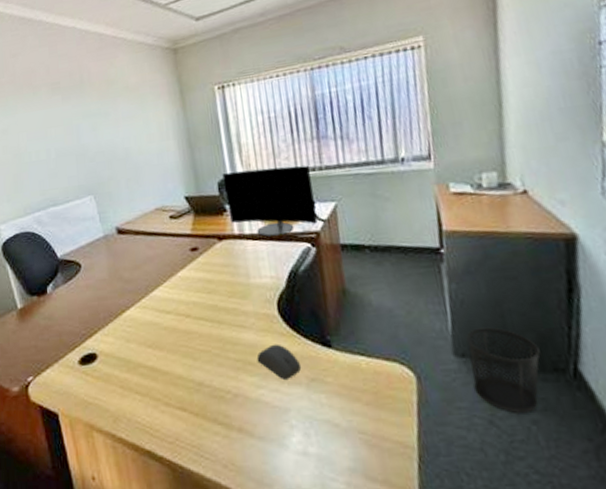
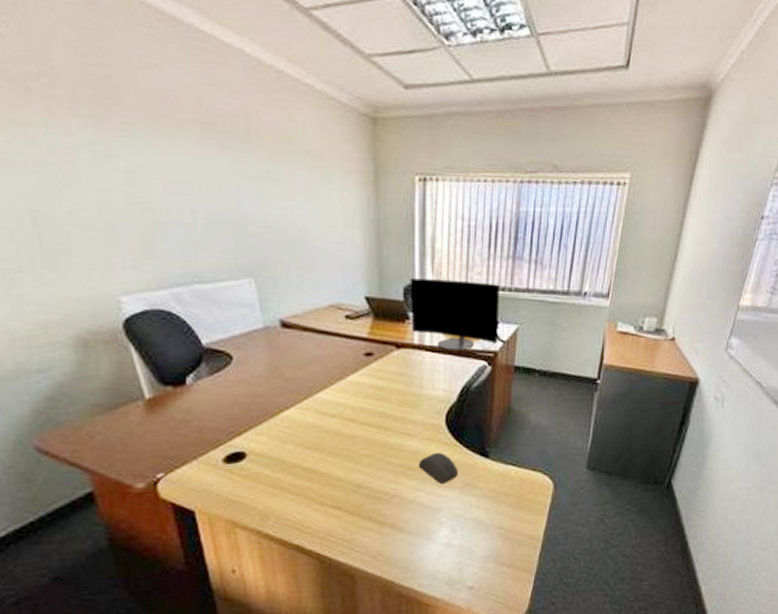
waste bin: present [466,327,540,413] -> none [596,448,649,513]

